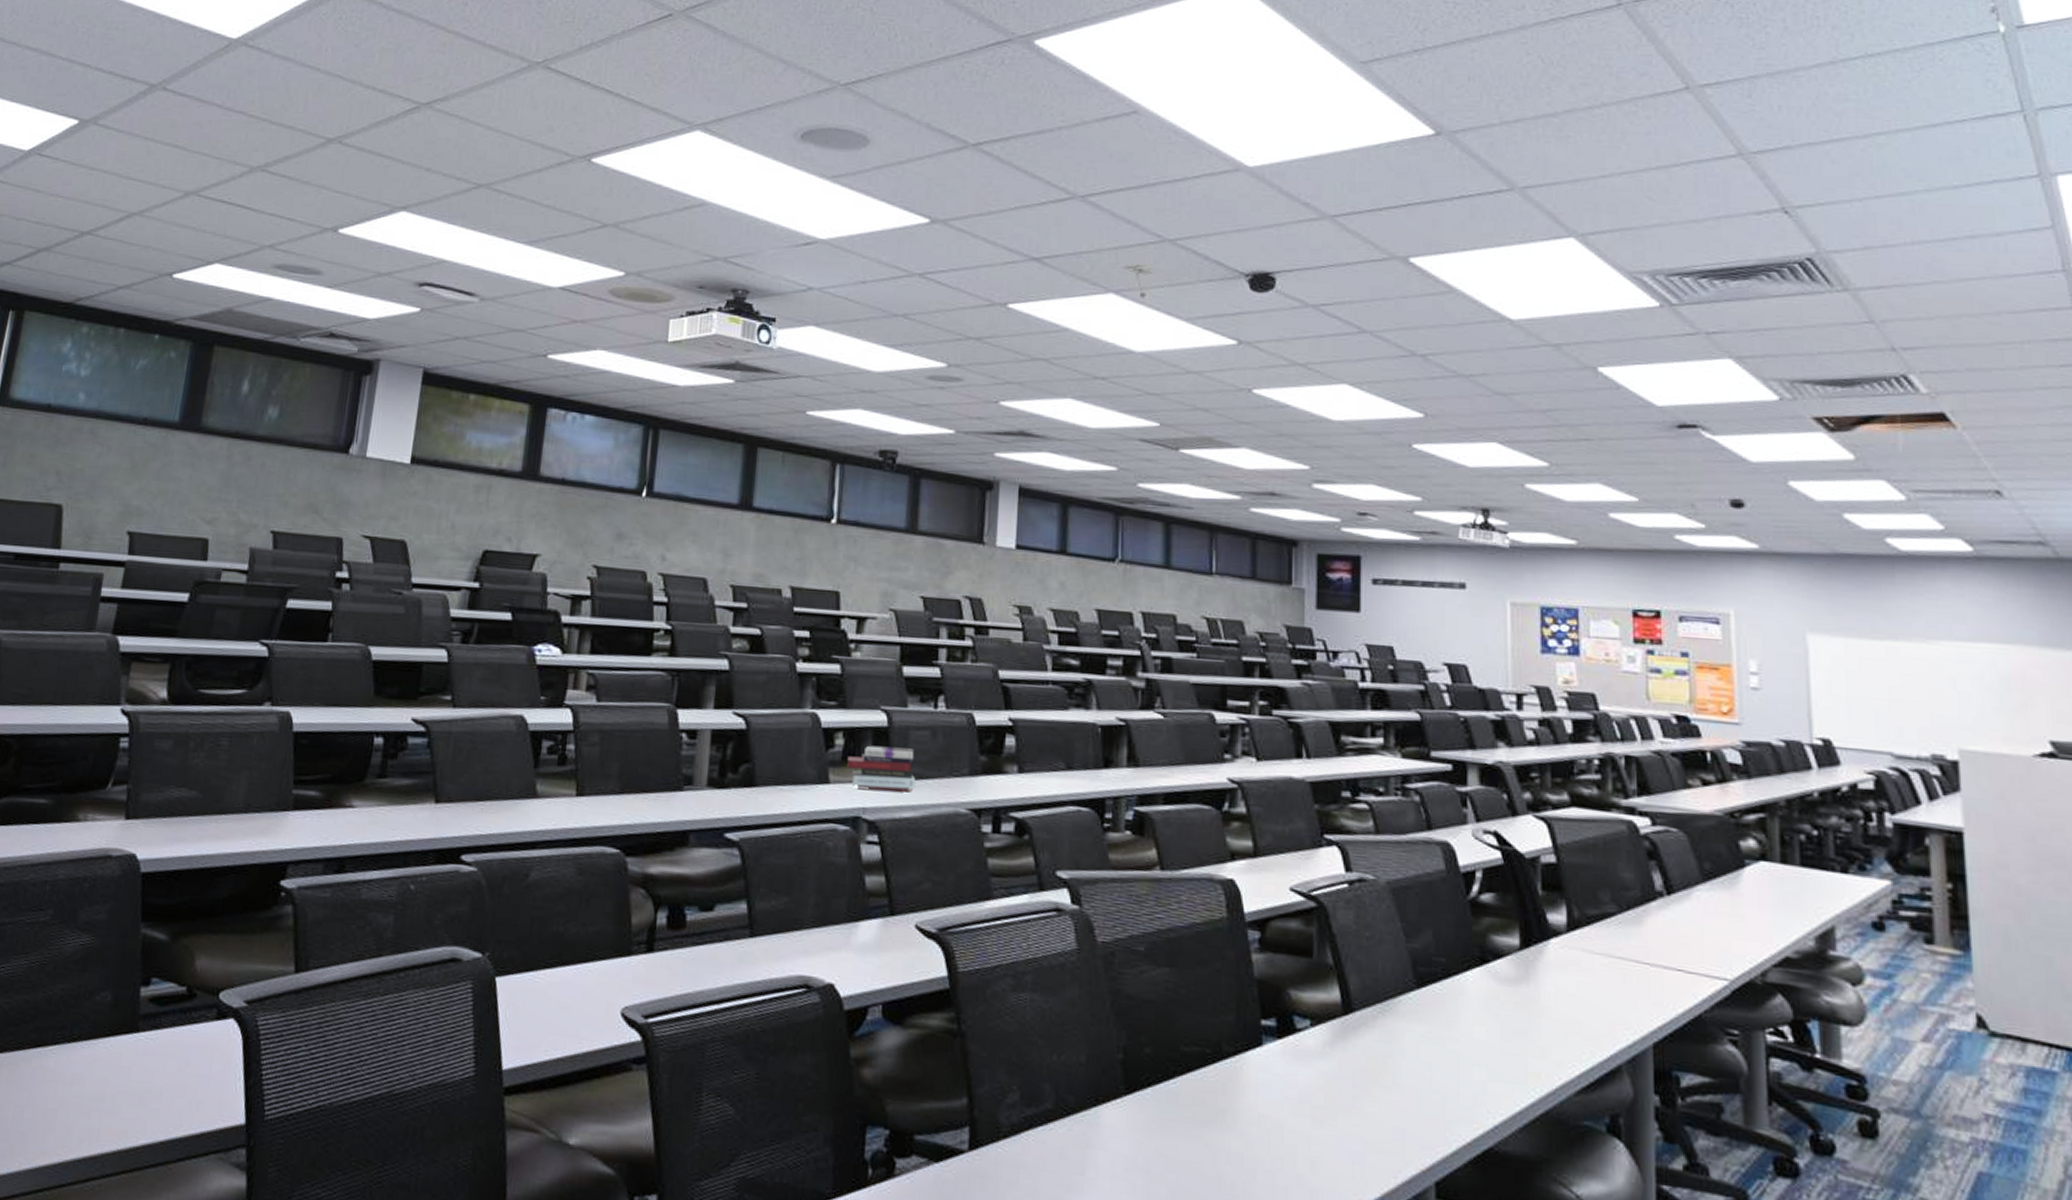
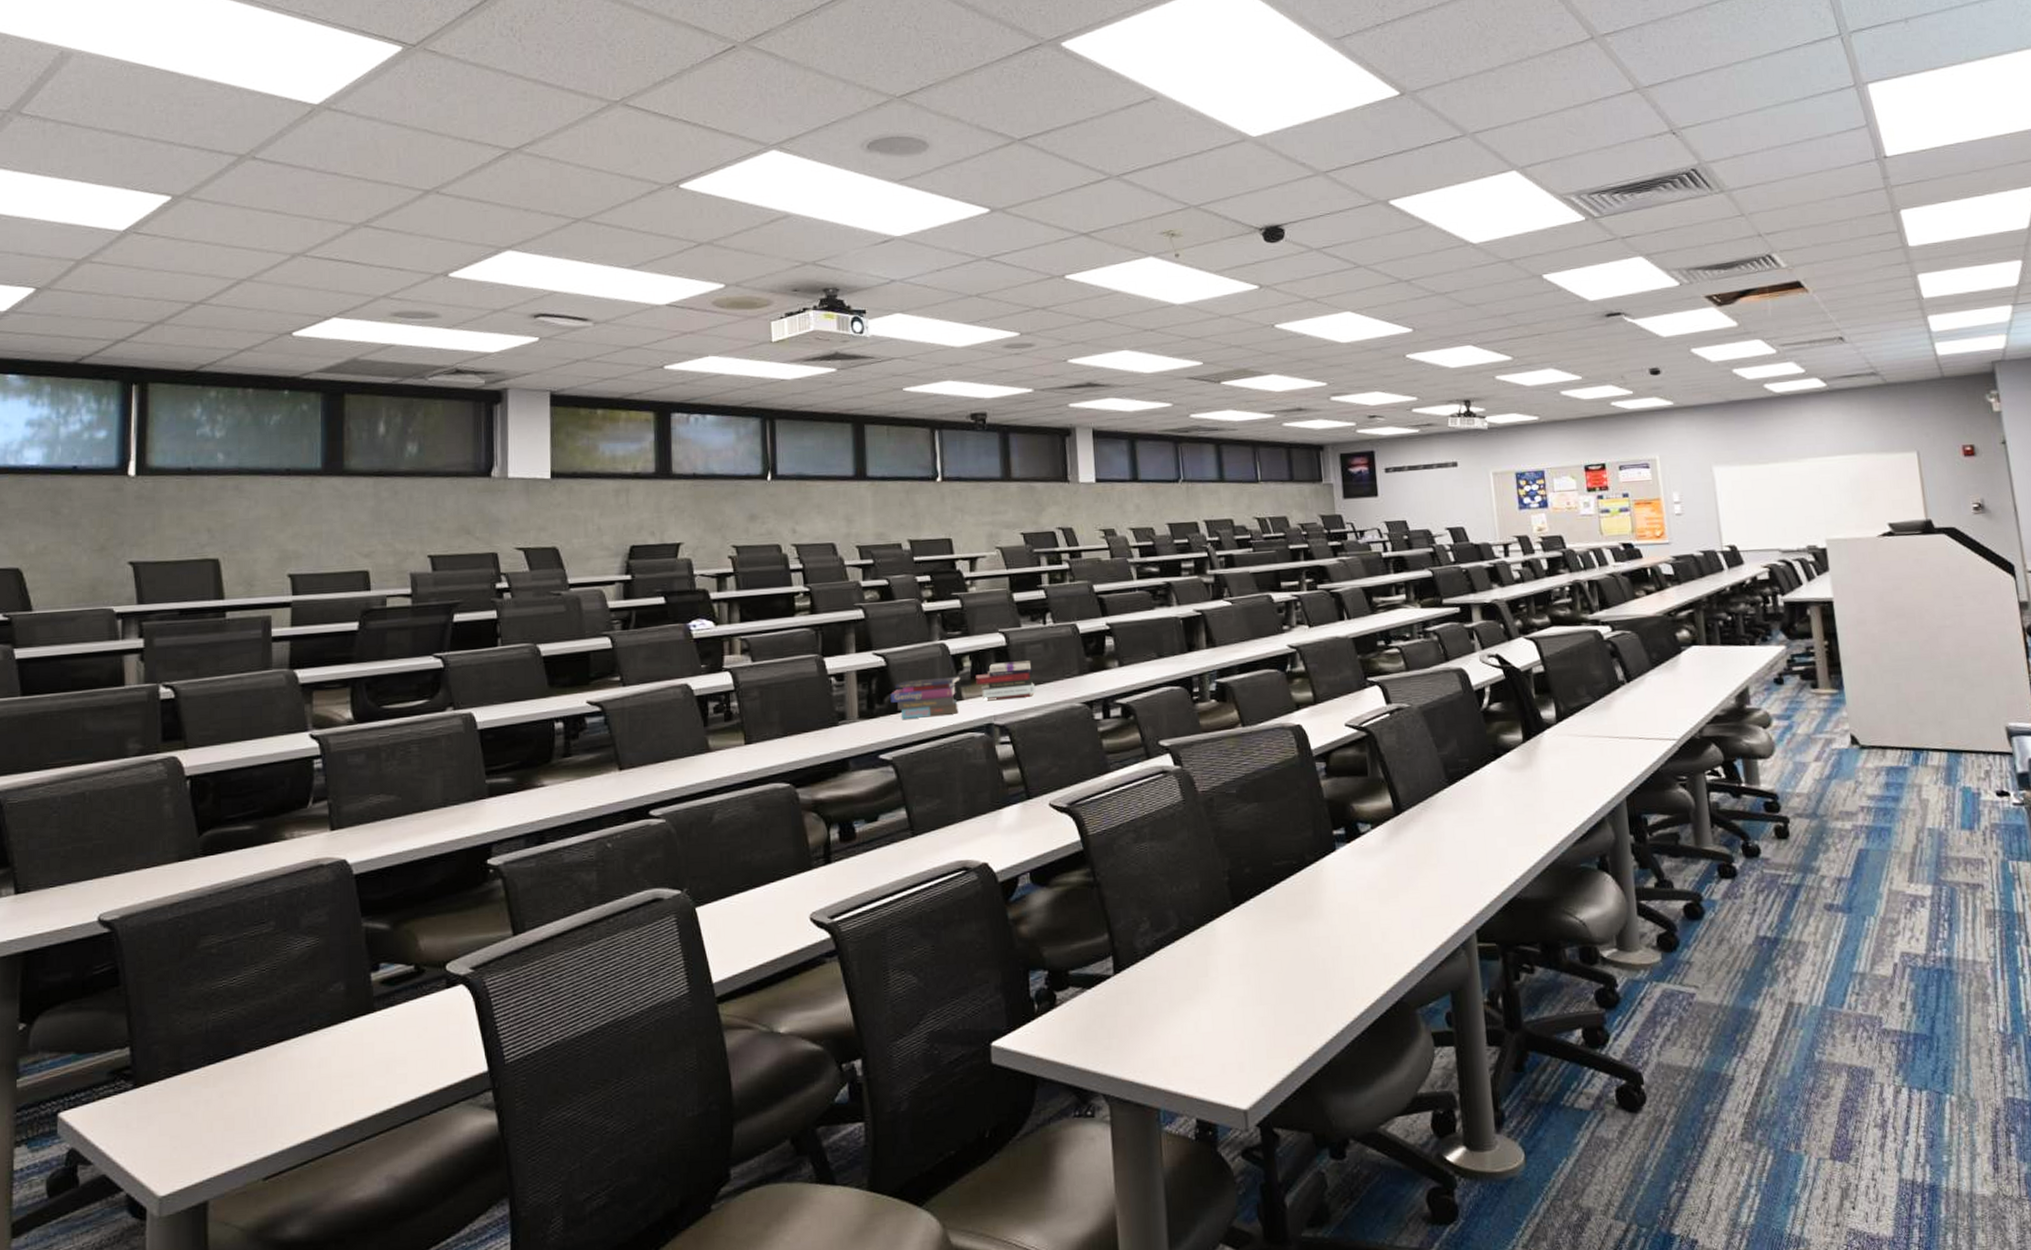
books: none [746,750,830,799] -> present [890,676,961,719]

